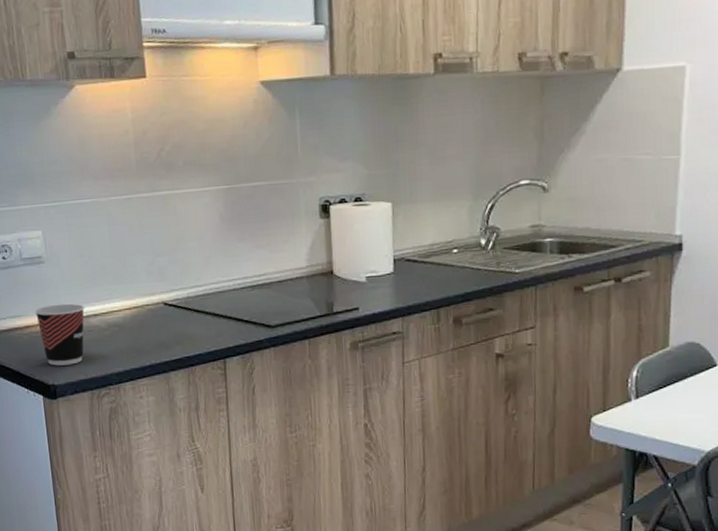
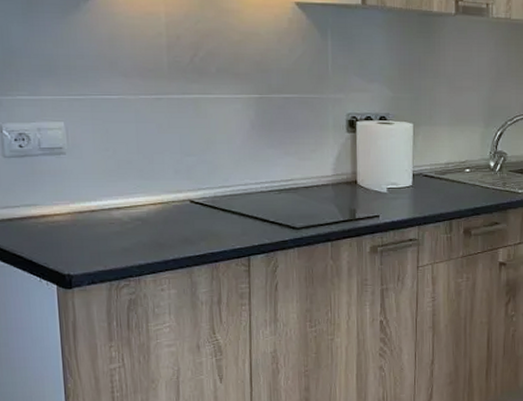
cup: present [34,303,85,366] -> none [51,195,108,256]

